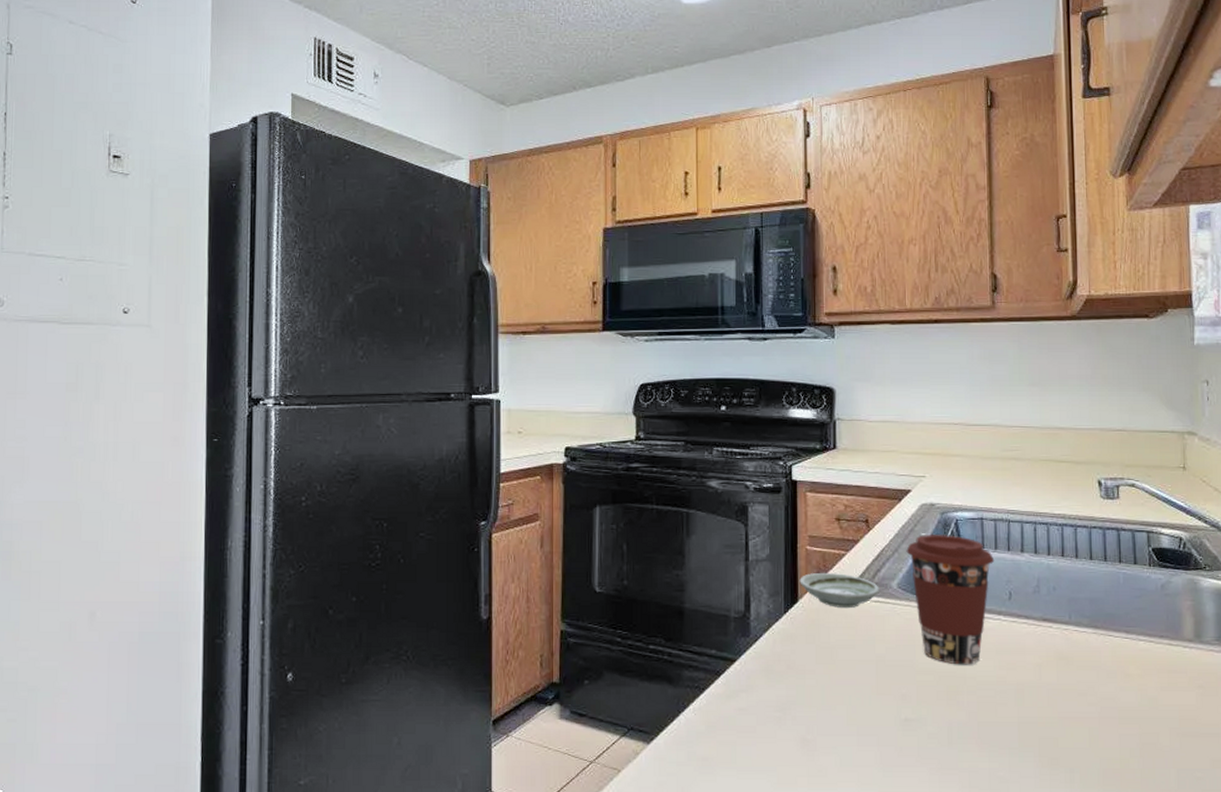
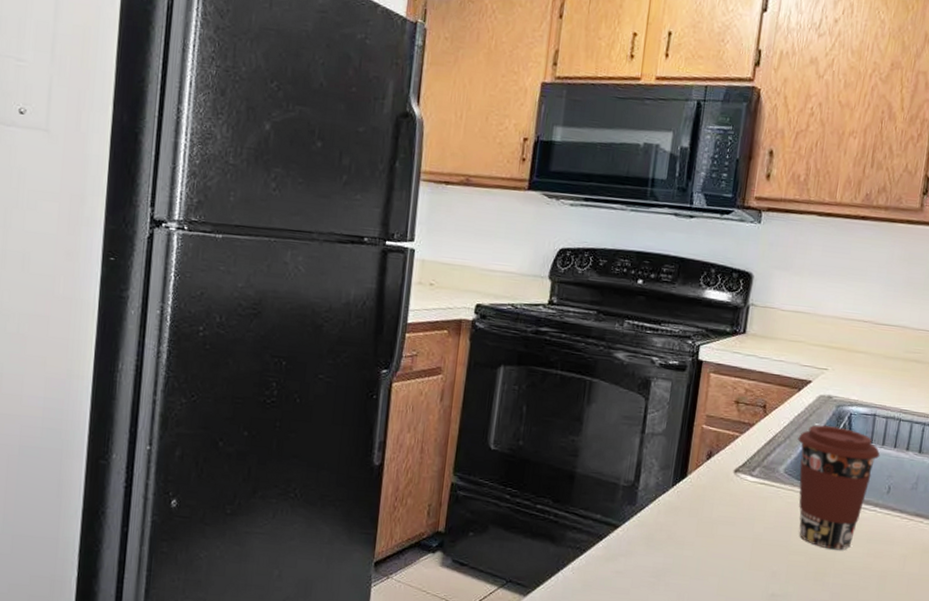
saucer: present [799,572,879,608] -> none [691,451,767,487]

